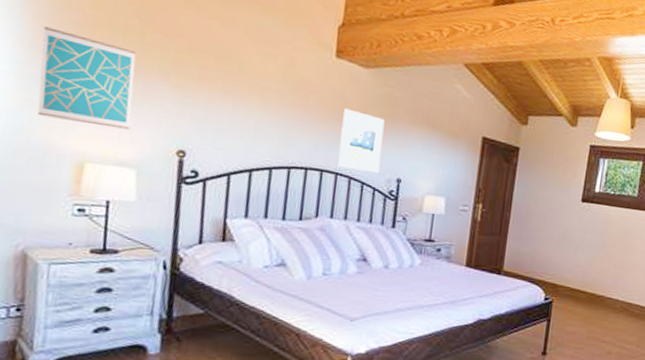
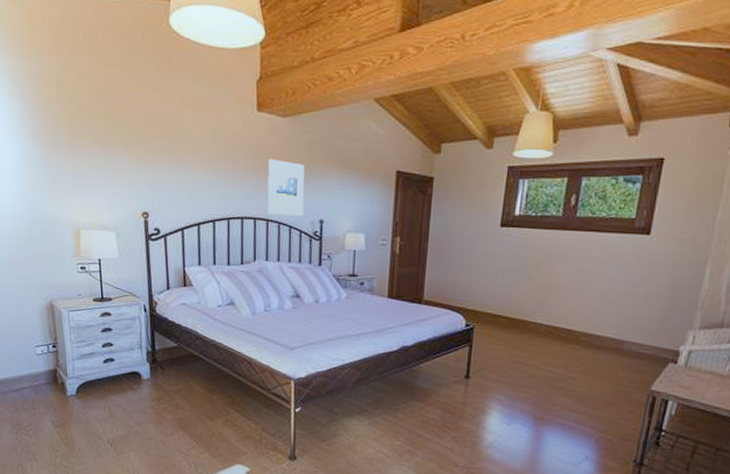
wall art: present [37,26,137,130] -> none [37,121,107,199]

